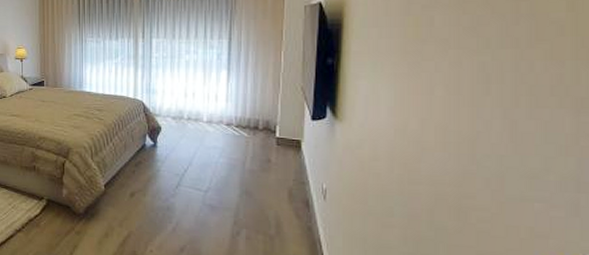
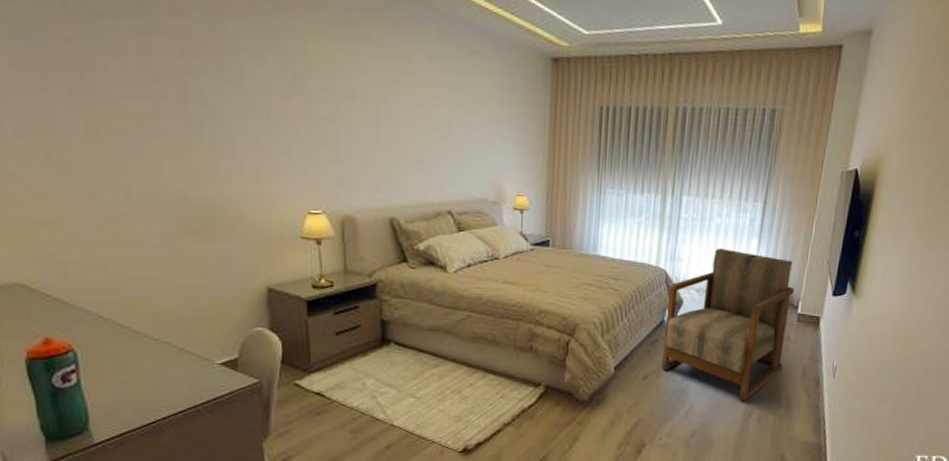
armchair: none [147,80,270,220] -> present [662,247,795,402]

